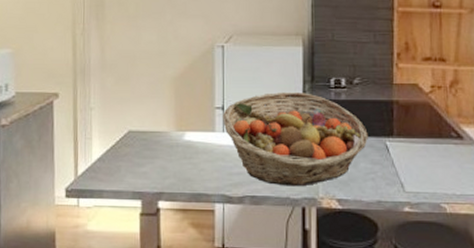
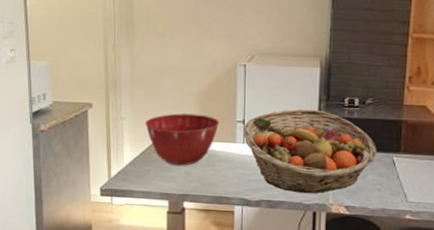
mixing bowl: none [115,101,197,160] -> present [144,113,220,166]

